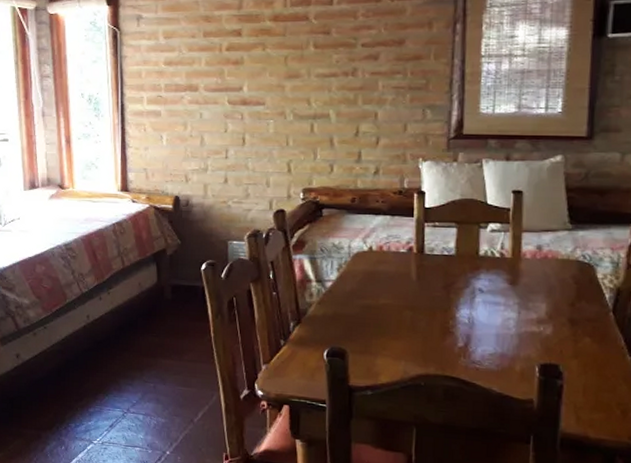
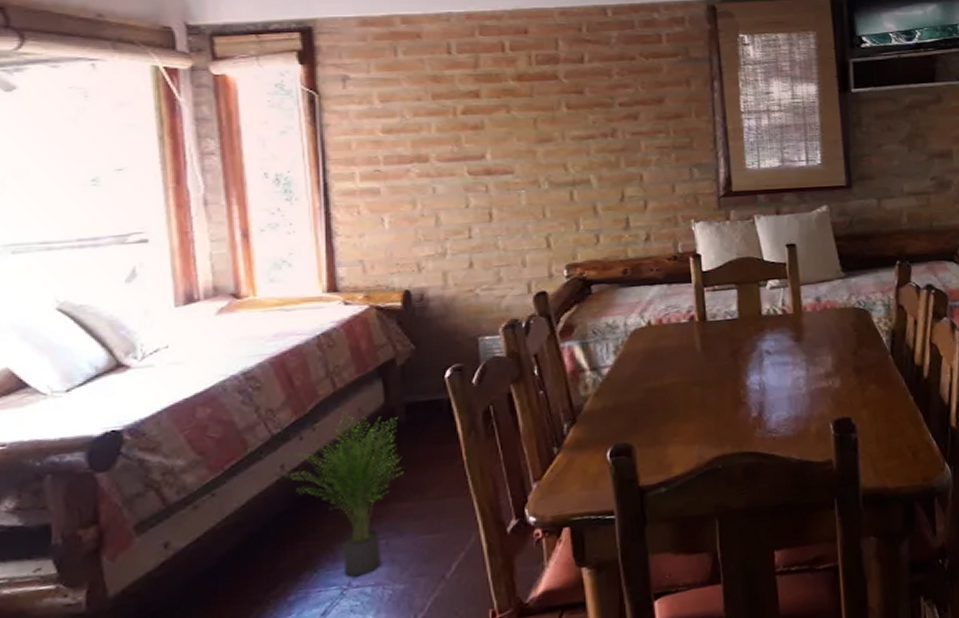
potted plant: none [90,284,169,406] -> present [287,412,404,578]

